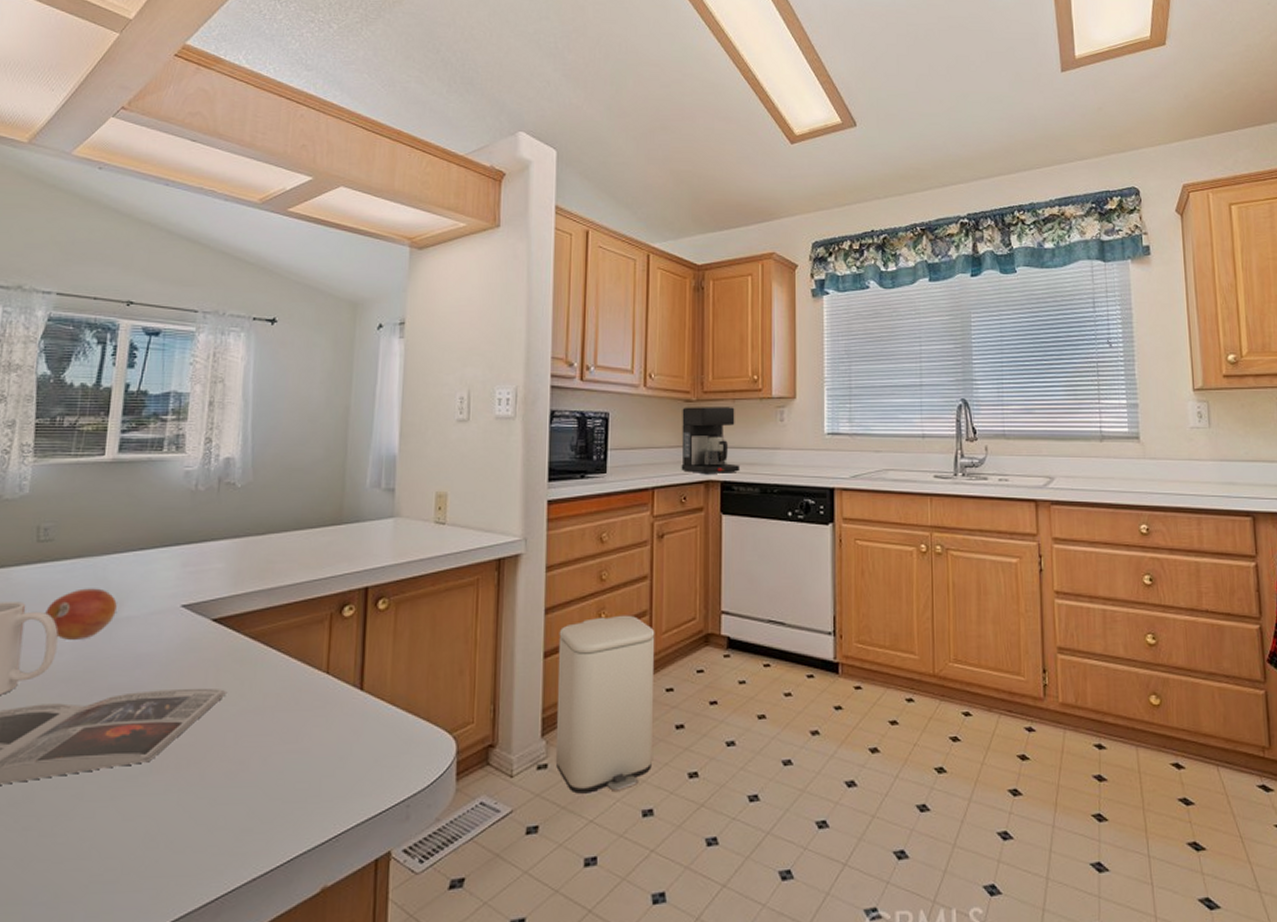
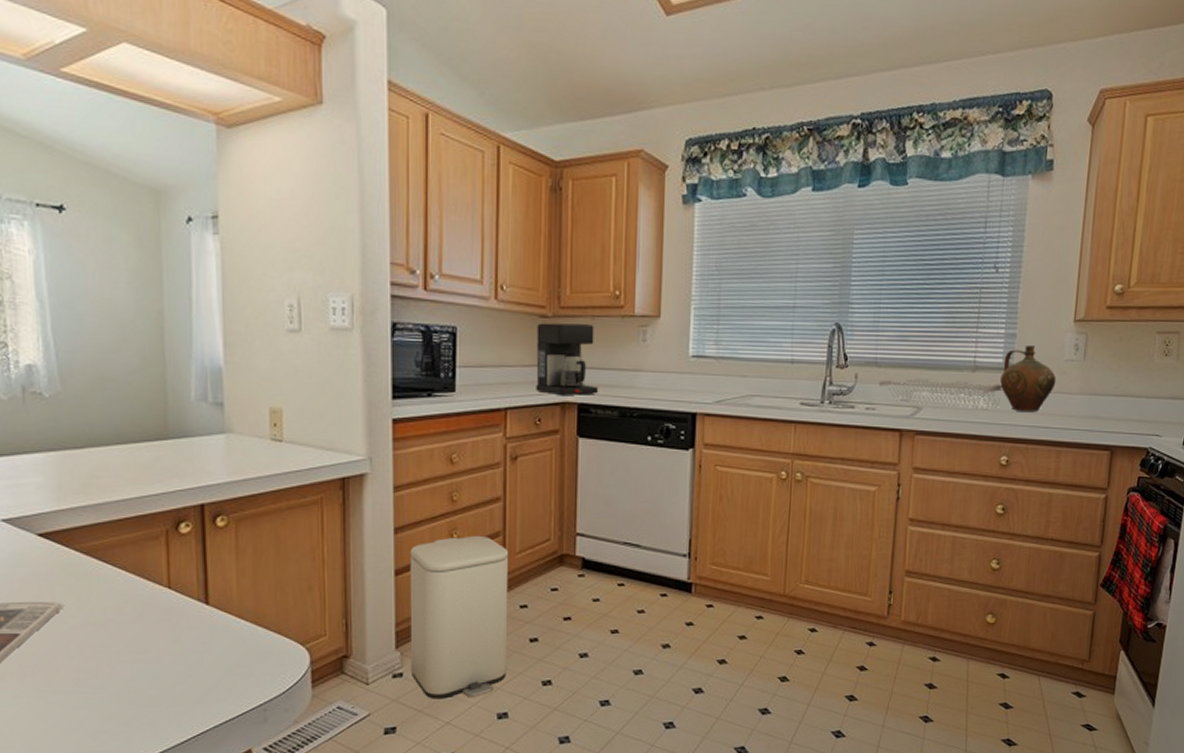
dish rack: none [1009,449,1132,477] -> present [878,378,1003,409]
ceramic jug: none [1129,415,1185,480] -> present [1000,345,1057,413]

